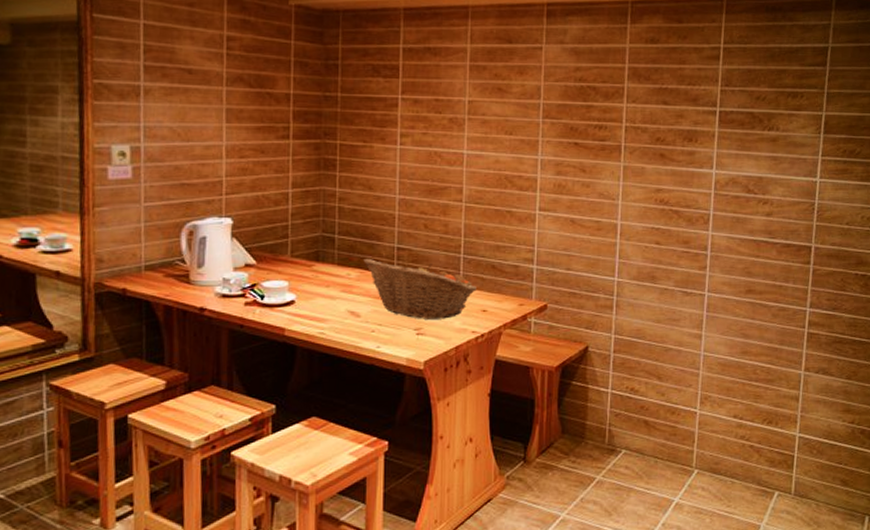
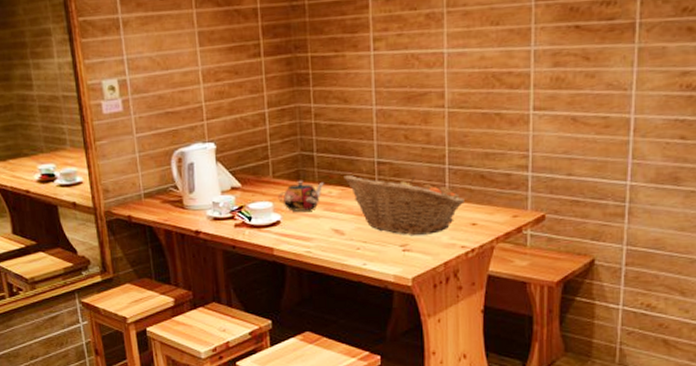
teapot: none [295,260,344,292] -> present [278,180,325,212]

